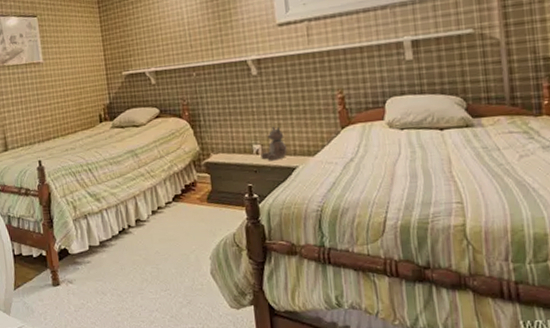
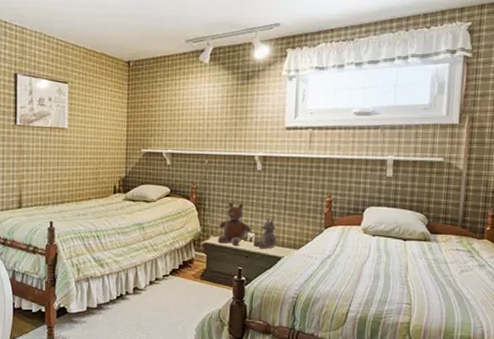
teddy bear: none [219,114,257,161] -> present [217,202,252,246]

